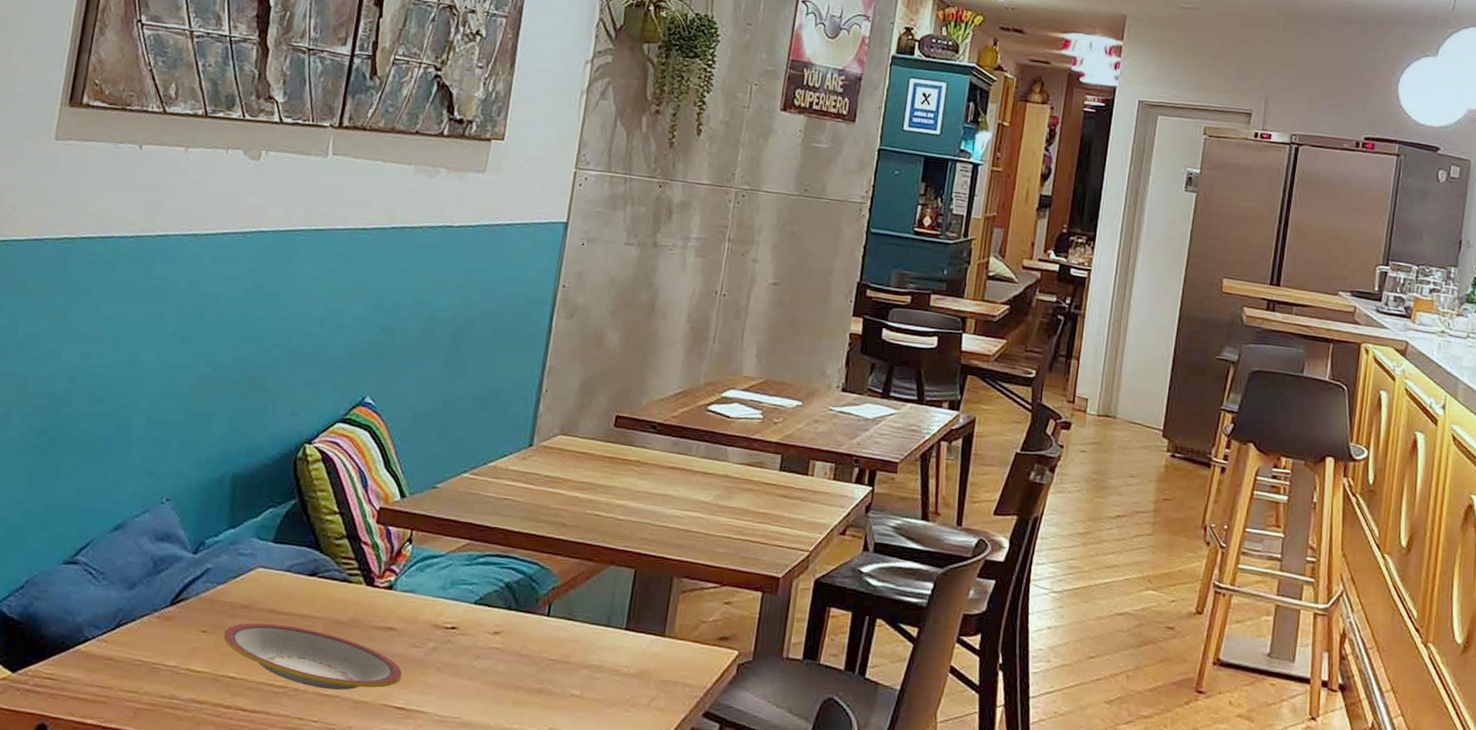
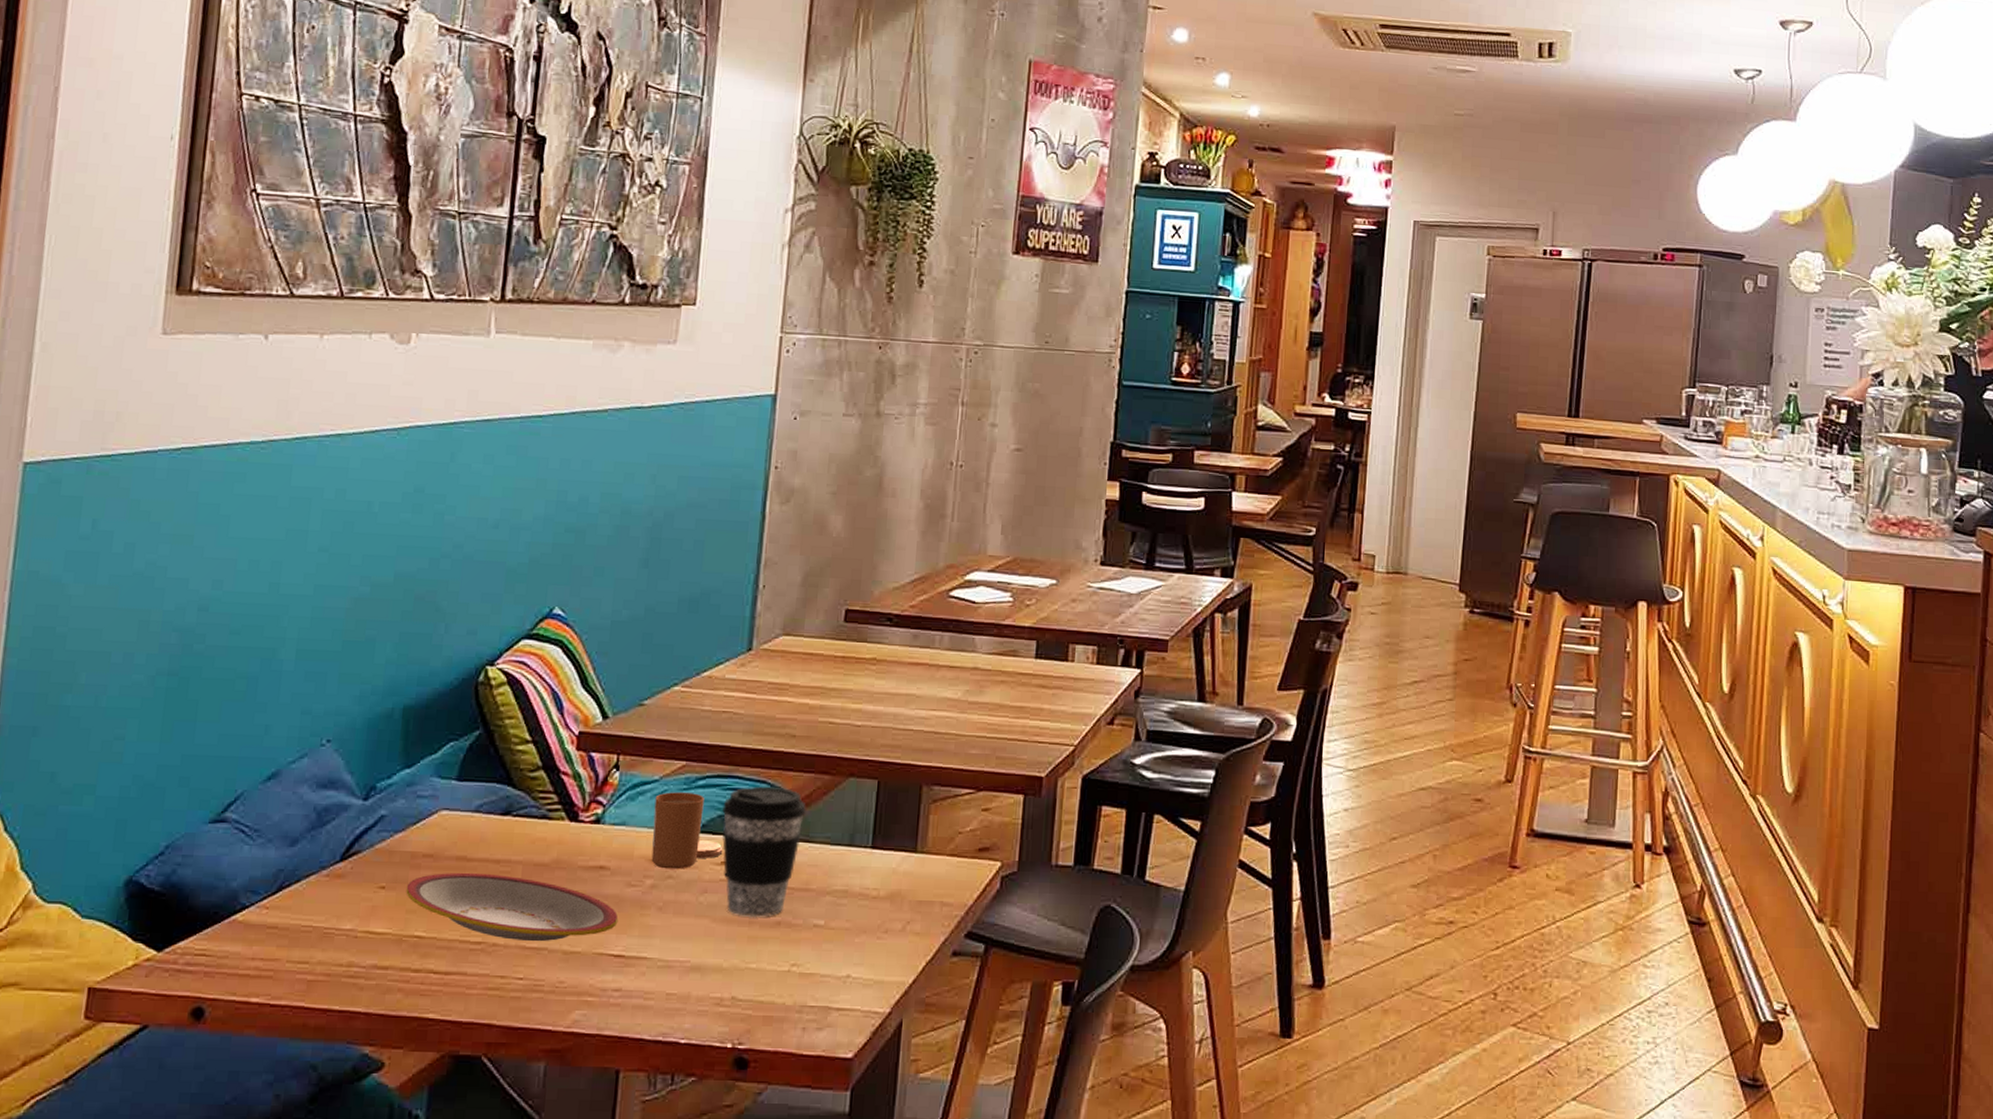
candle: none [434,566,497,636] -> present [651,792,723,870]
coffee cup: none [495,567,571,684] -> present [721,786,806,918]

